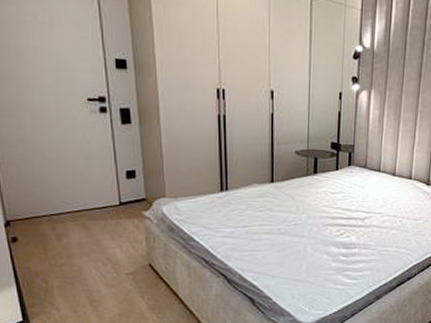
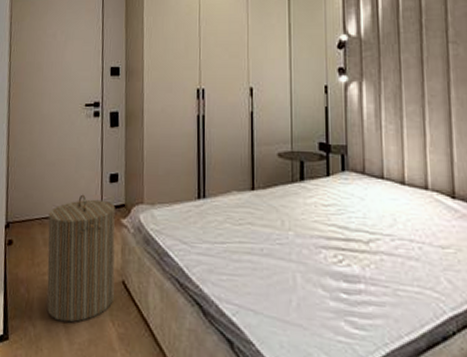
laundry hamper: none [57,190,141,303] -> present [47,194,115,323]

